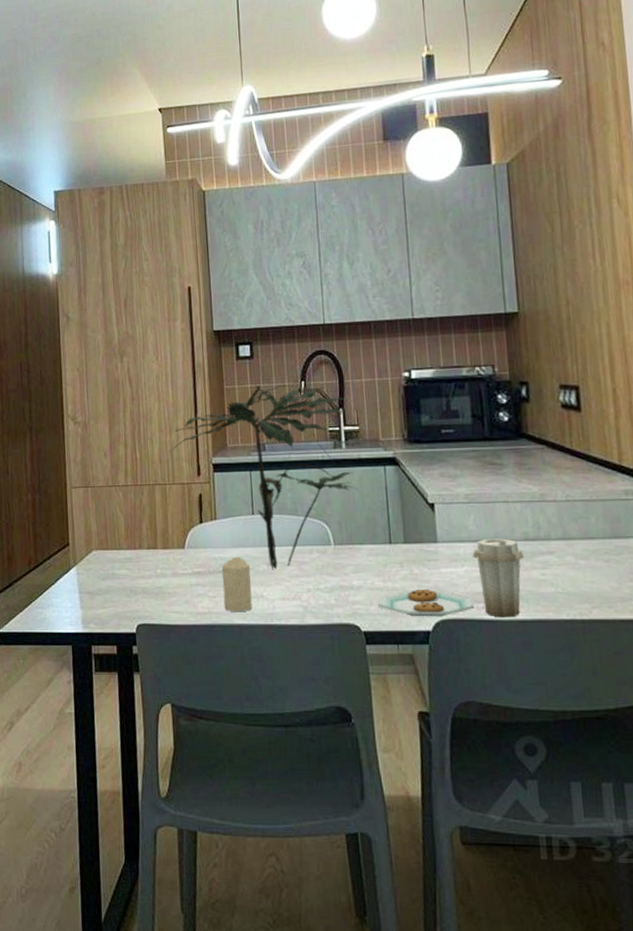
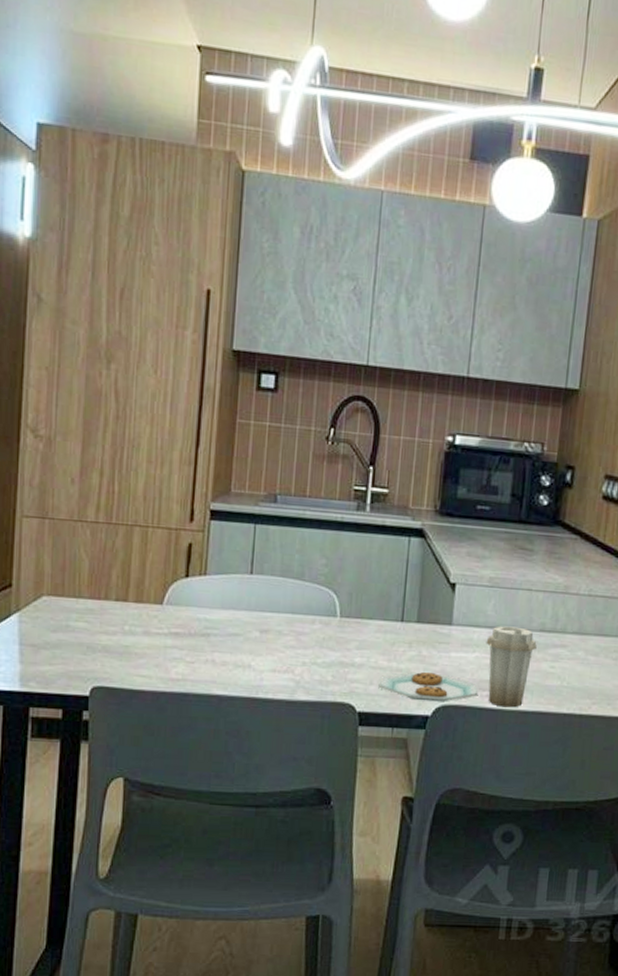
plant: present [170,384,357,571] -> none [158,423,380,639]
candle: present [222,556,252,611] -> none [202,619,239,681]

